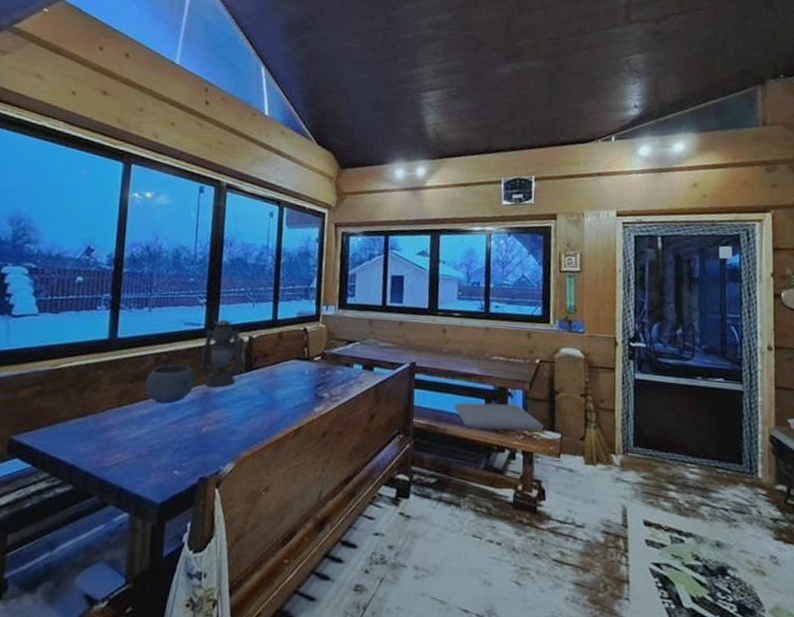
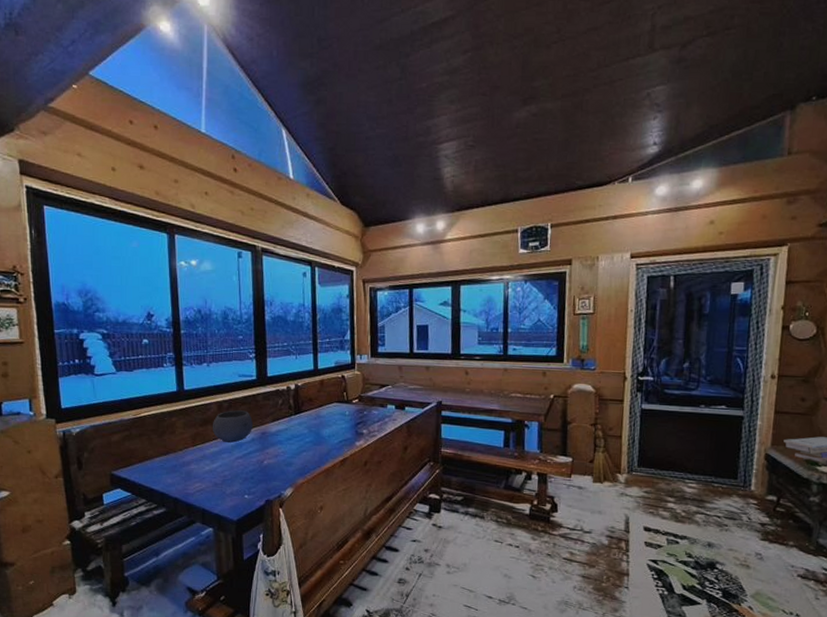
lantern: present [200,319,244,388] -> none [256,370,292,428]
cushion: present [454,402,544,431] -> none [477,434,557,457]

